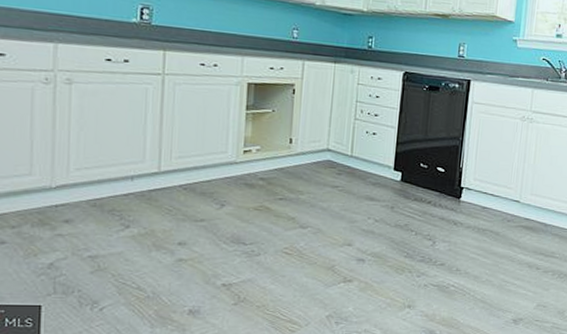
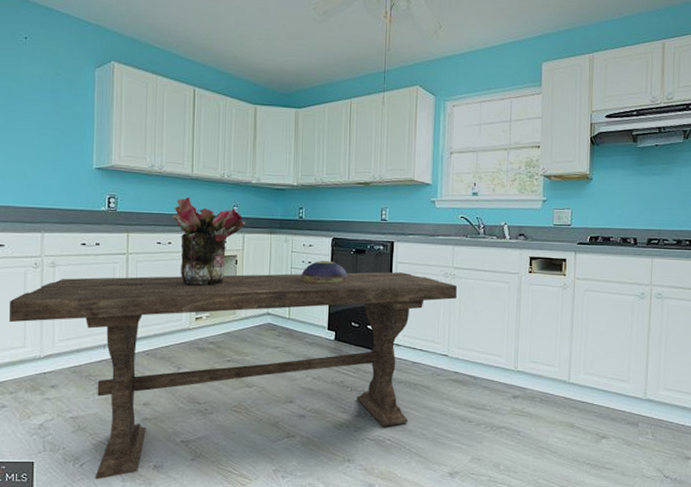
dining table: none [10,97,534,326] -> present [8,272,458,480]
bouquet: none [219,14,307,116] -> present [172,196,246,285]
decorative bowl: none [366,95,420,122] -> present [301,260,349,284]

